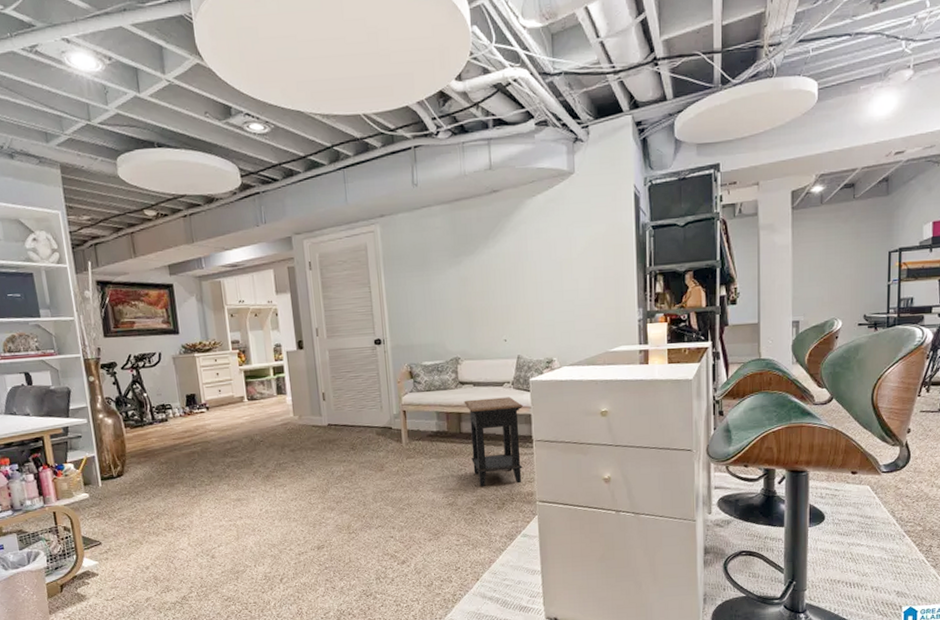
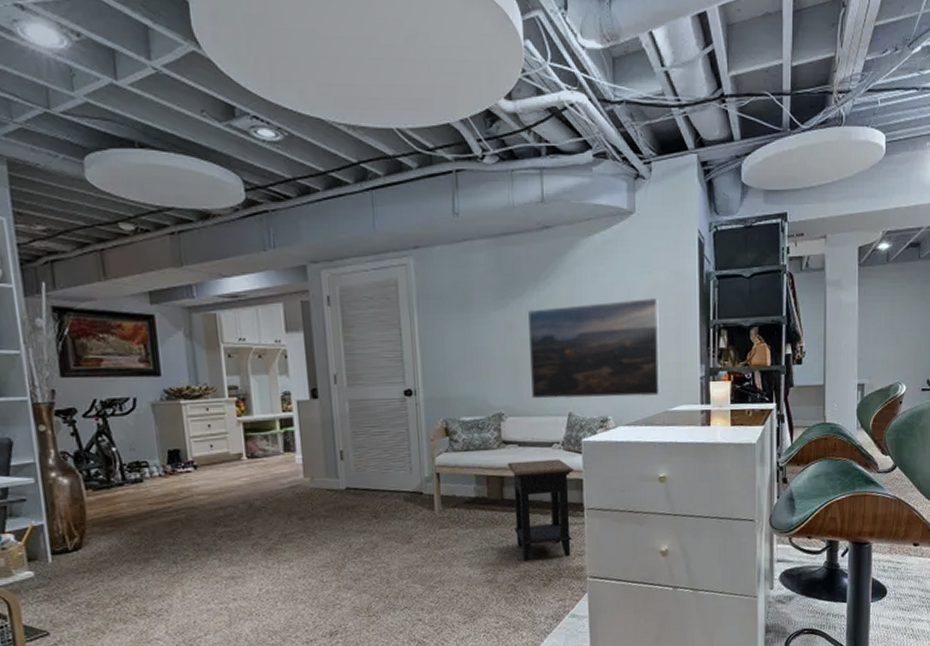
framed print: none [479,249,601,345] -> present [527,298,660,399]

